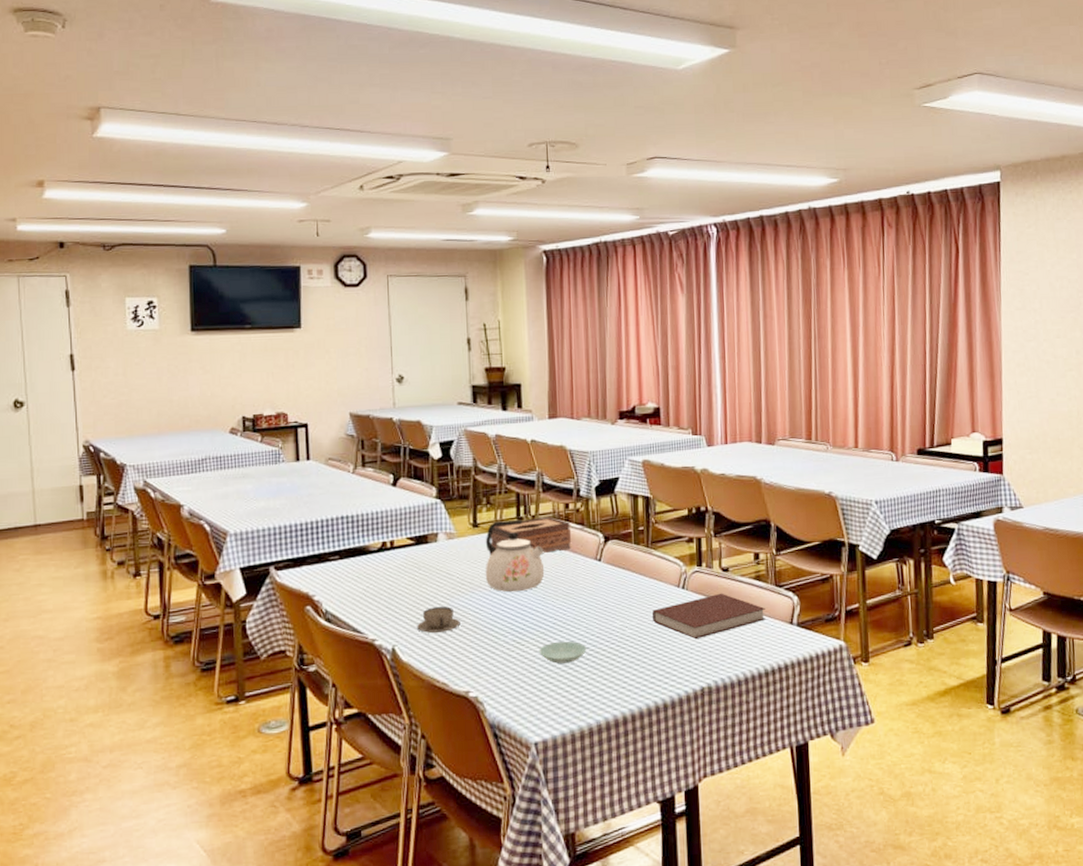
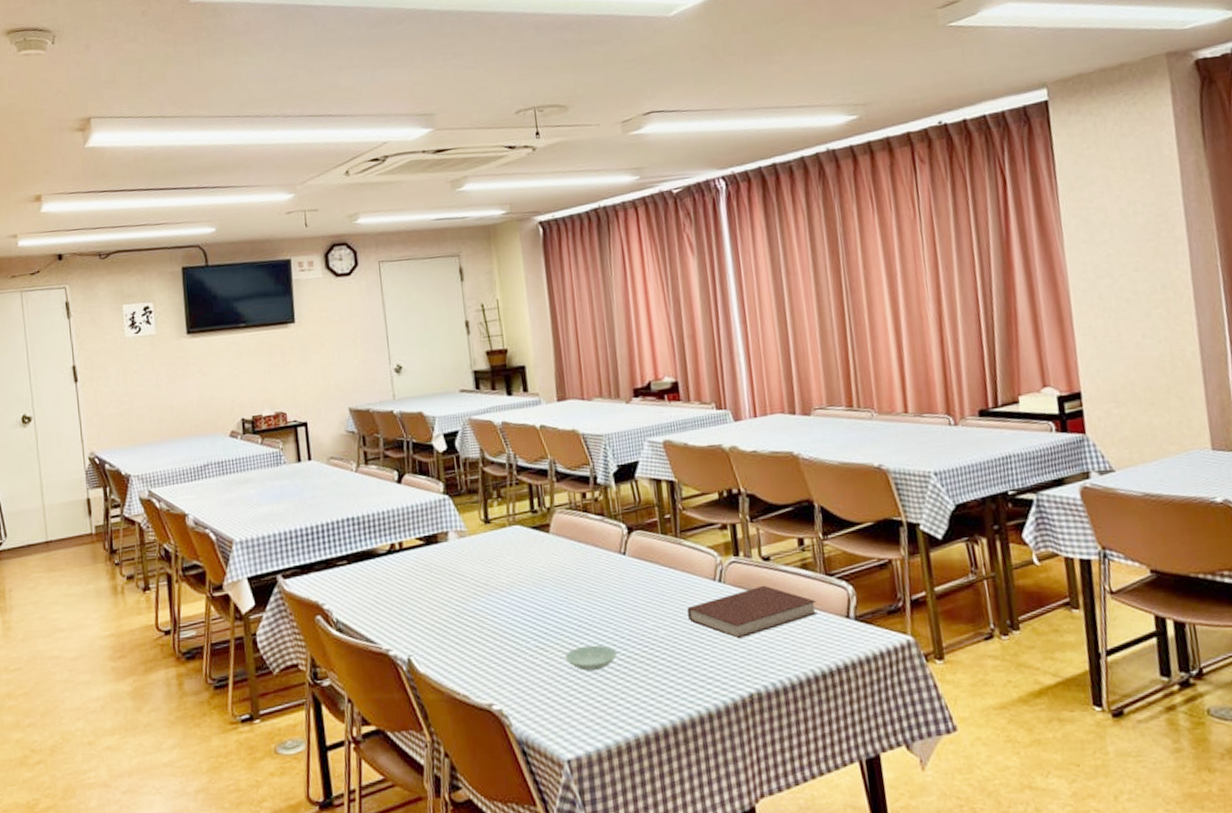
teacup: present [417,606,461,633] -> none [432,610,478,641]
kettle: present [485,520,545,593] -> none [498,513,565,594]
tissue box: present [491,516,572,553] -> none [504,507,592,548]

